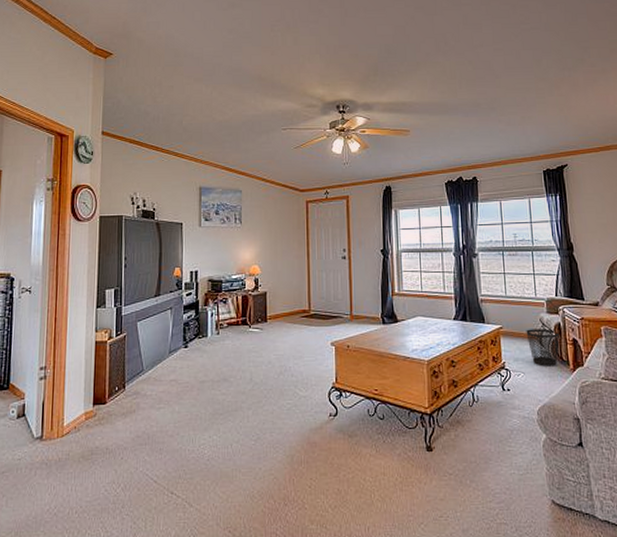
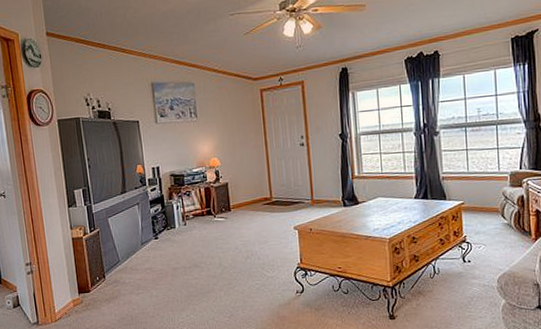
wastebasket: present [526,328,560,367] -> none [488,201,523,238]

